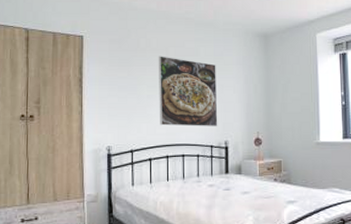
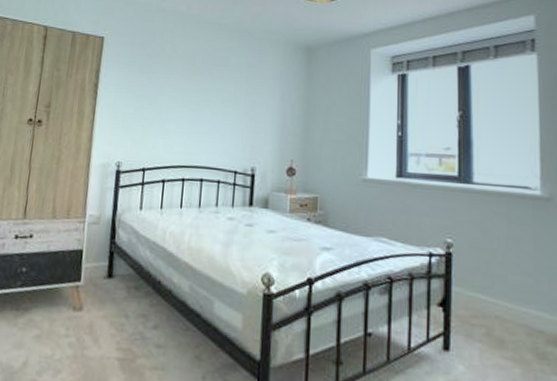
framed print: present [158,56,218,127] -> none [178,64,249,149]

